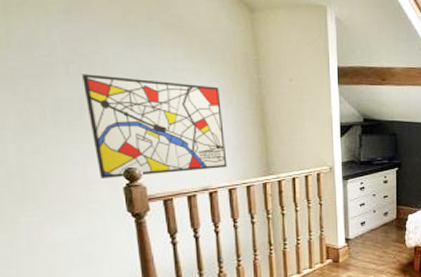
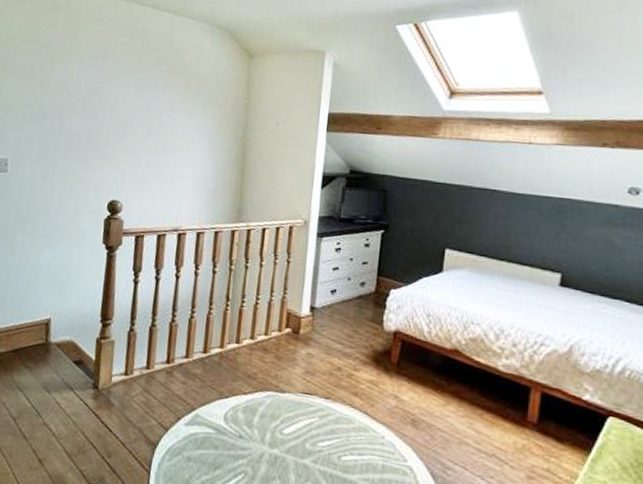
wall art: present [82,74,228,178] -> none [88,111,207,210]

